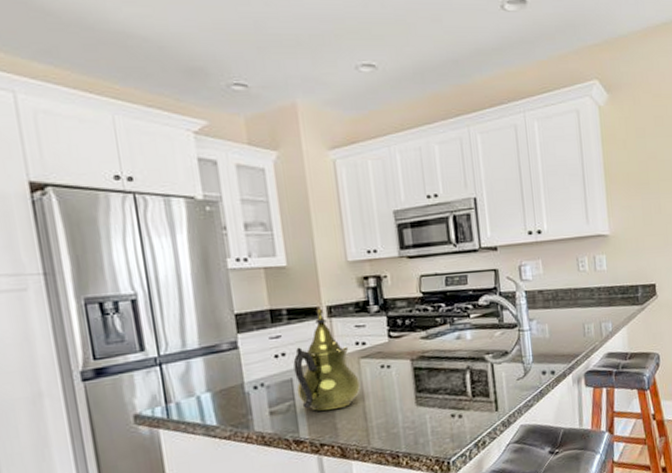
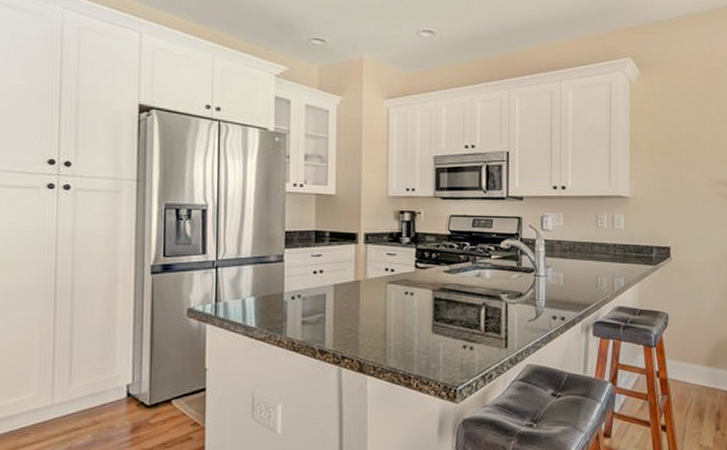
teapot: present [293,308,361,411] -> none [328,234,385,327]

